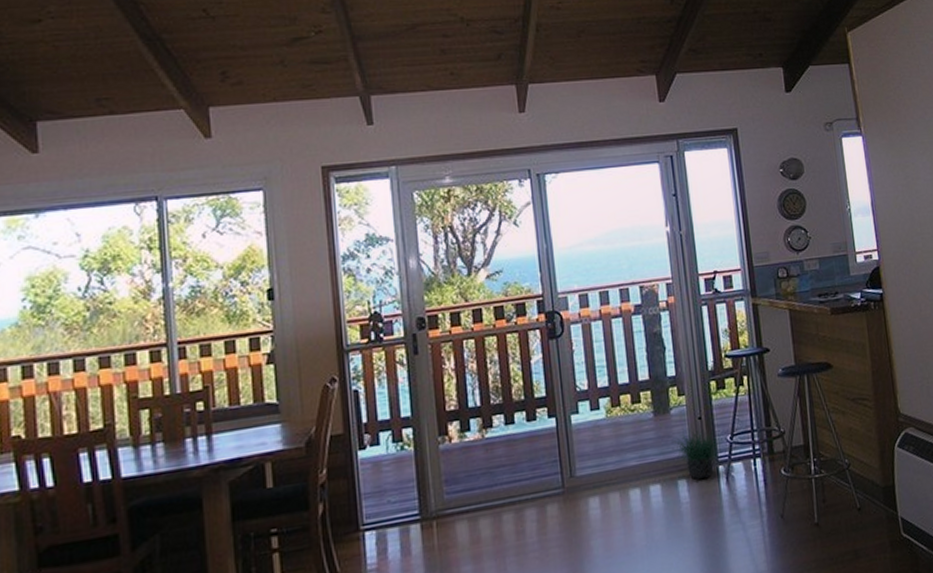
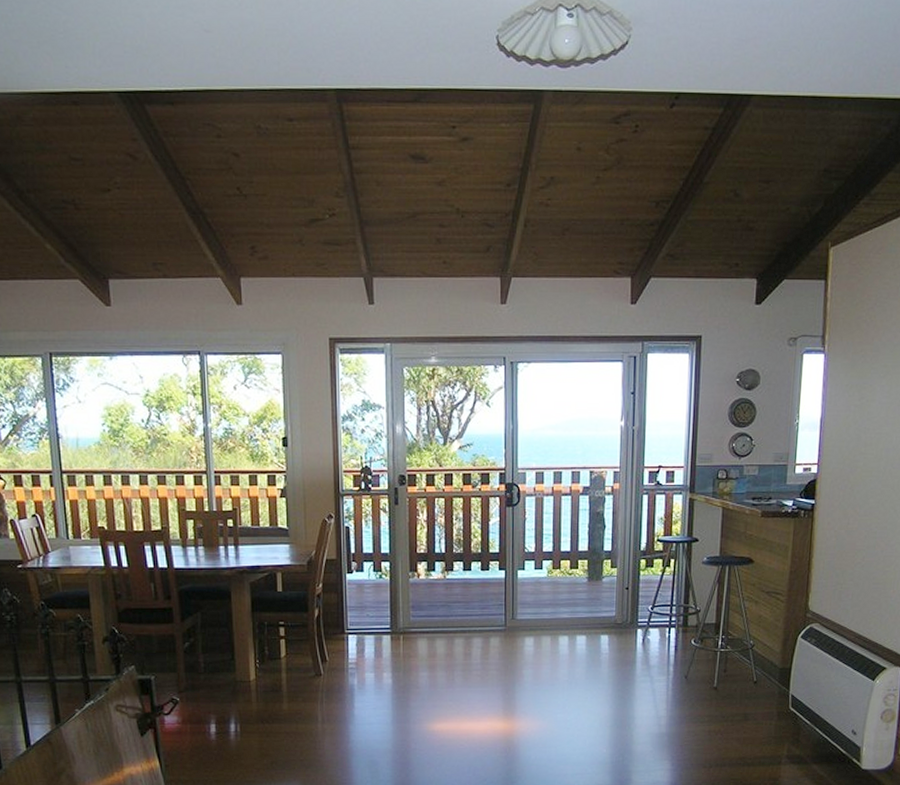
potted plant: present [673,425,722,480] -> none [601,594,643,638]

